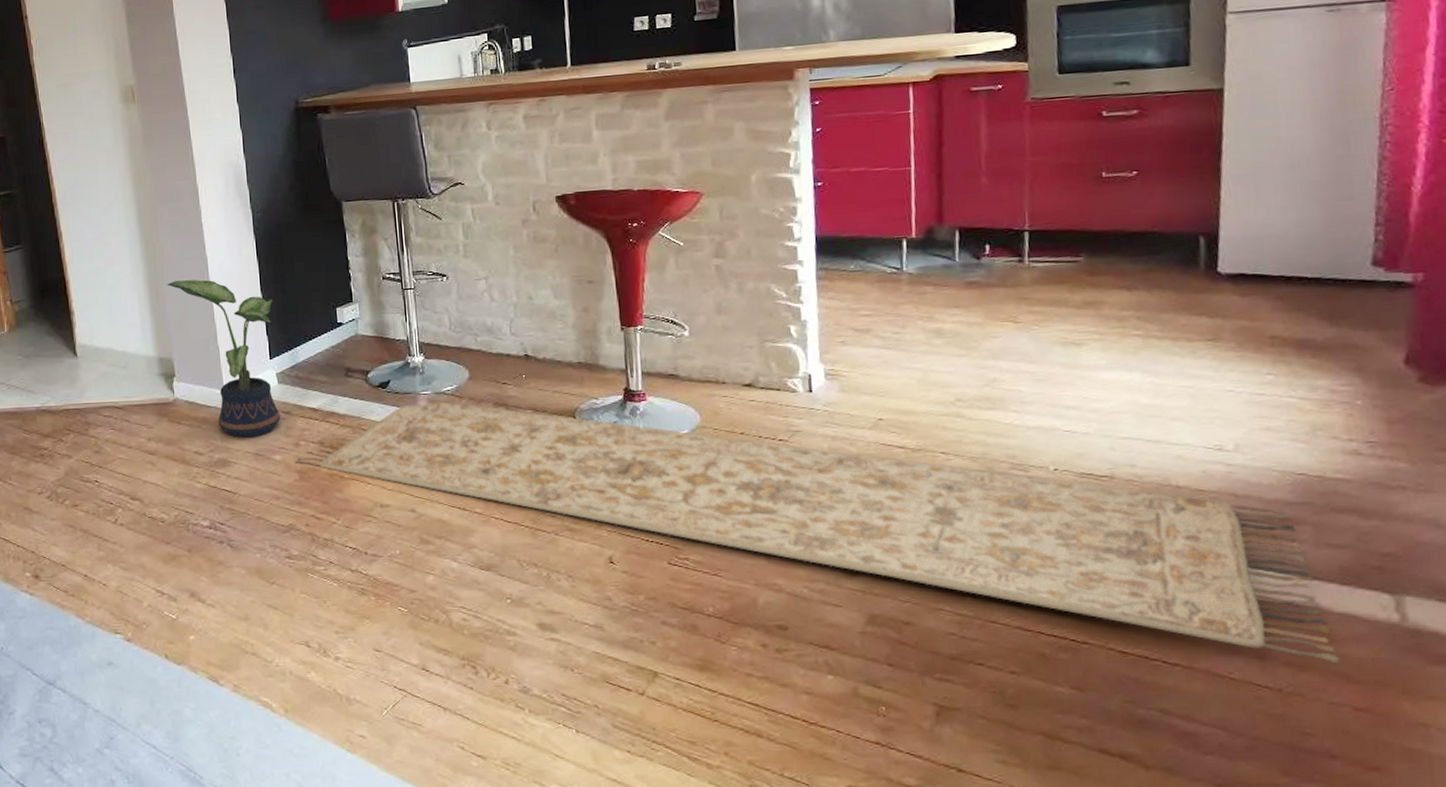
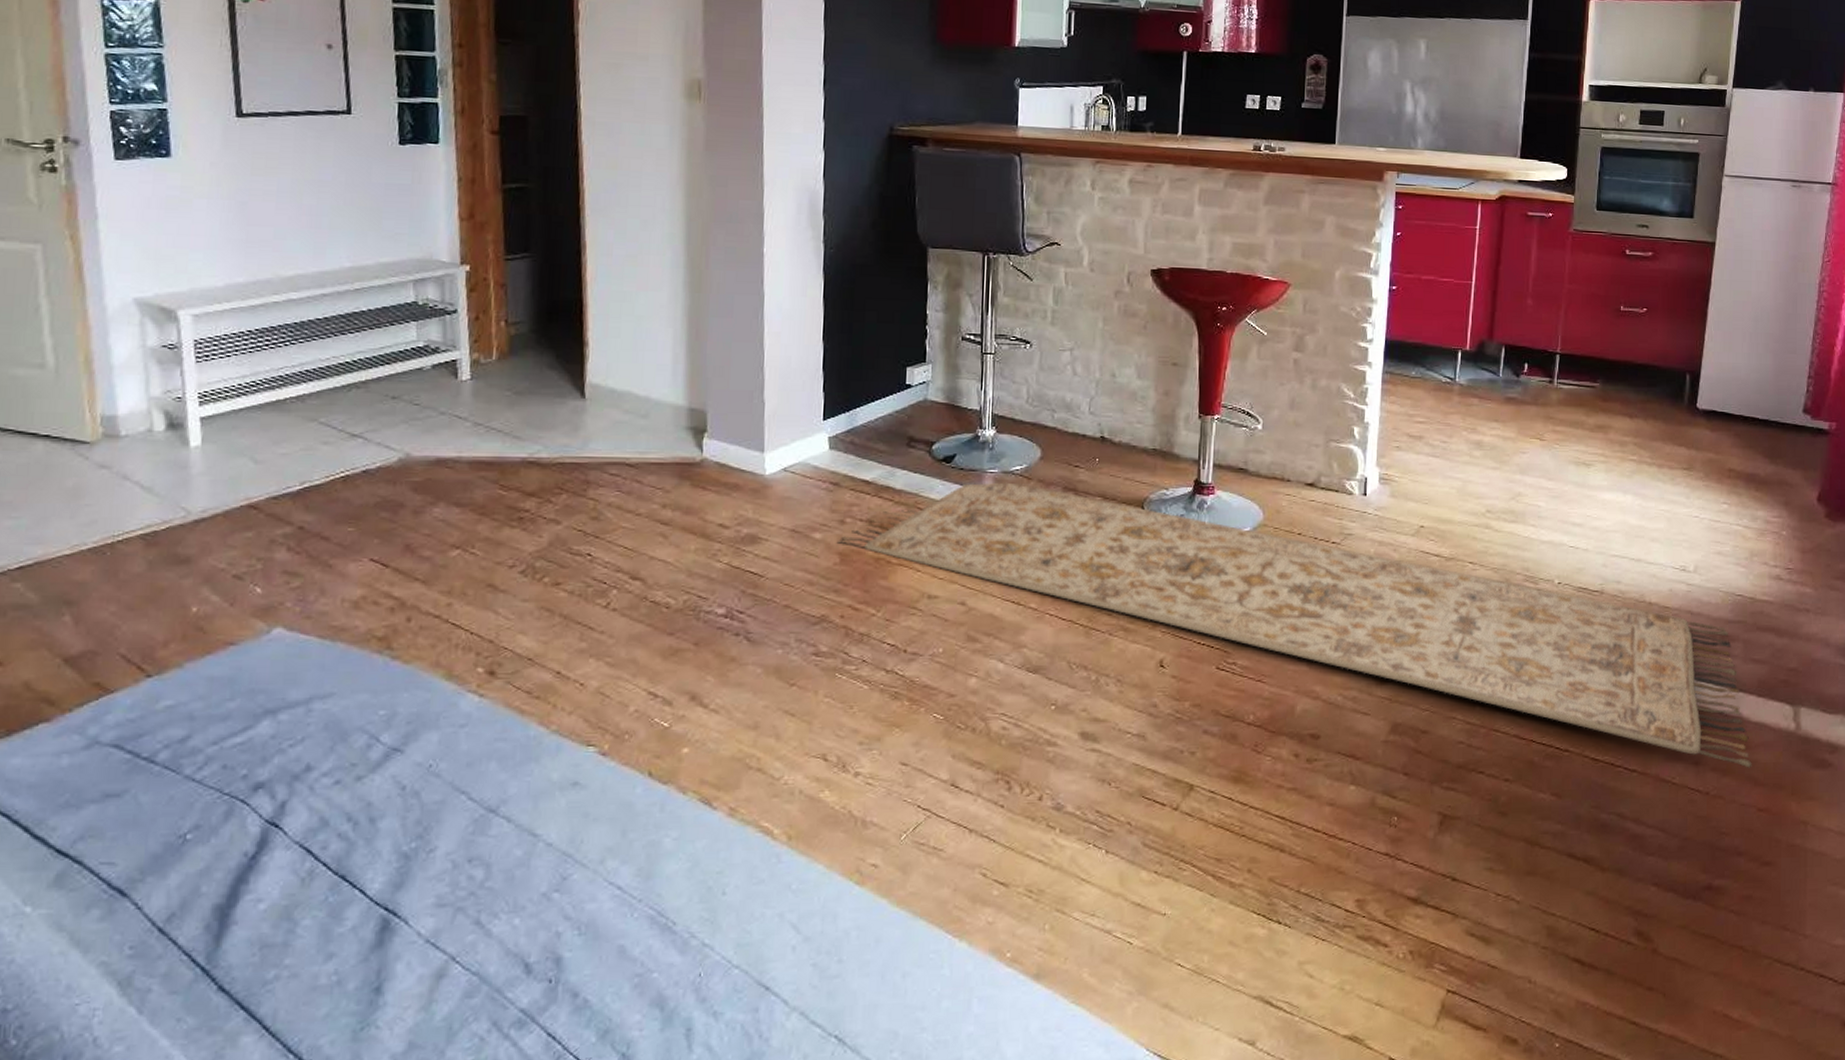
potted plant: present [167,279,281,438] -> none [711,316,835,511]

